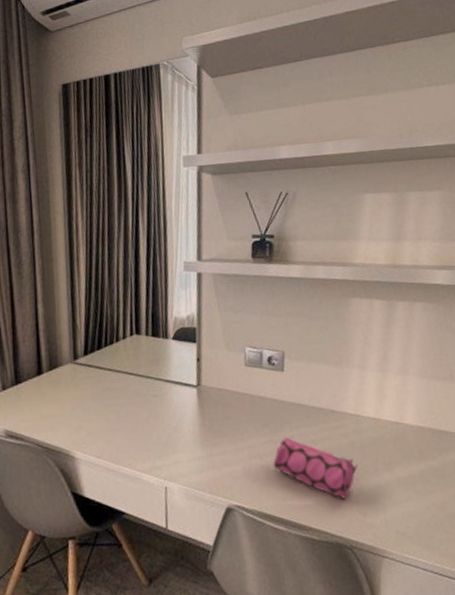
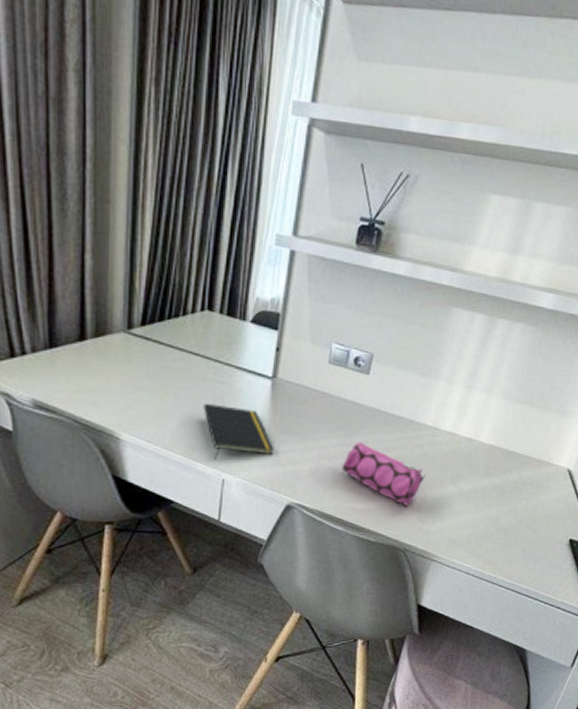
notepad: none [141,416,208,470] -> present [203,403,274,461]

